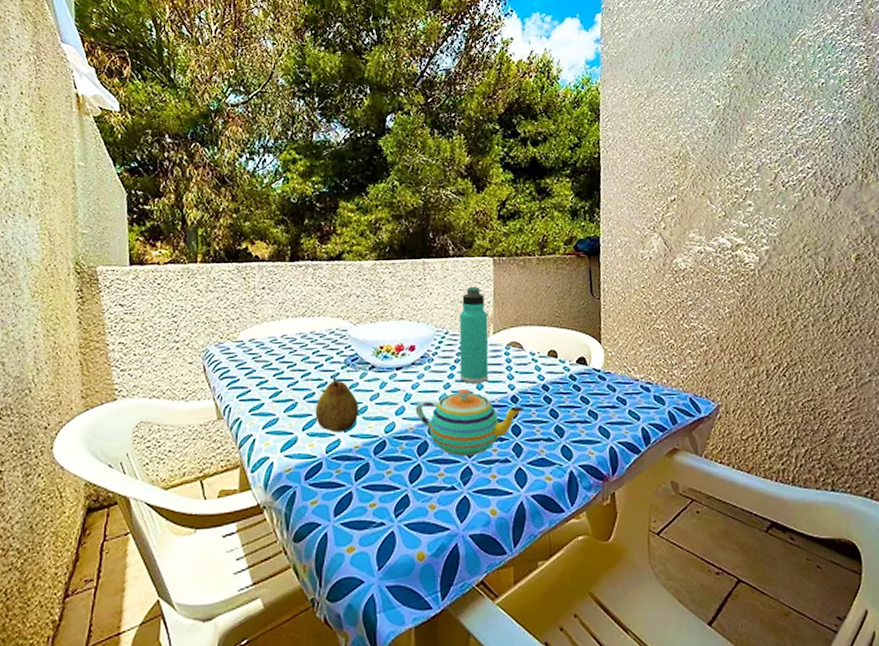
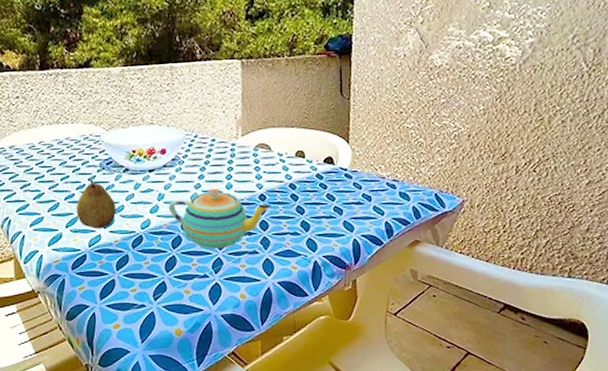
thermos bottle: present [459,286,489,383] -> none [208,89,238,183]

